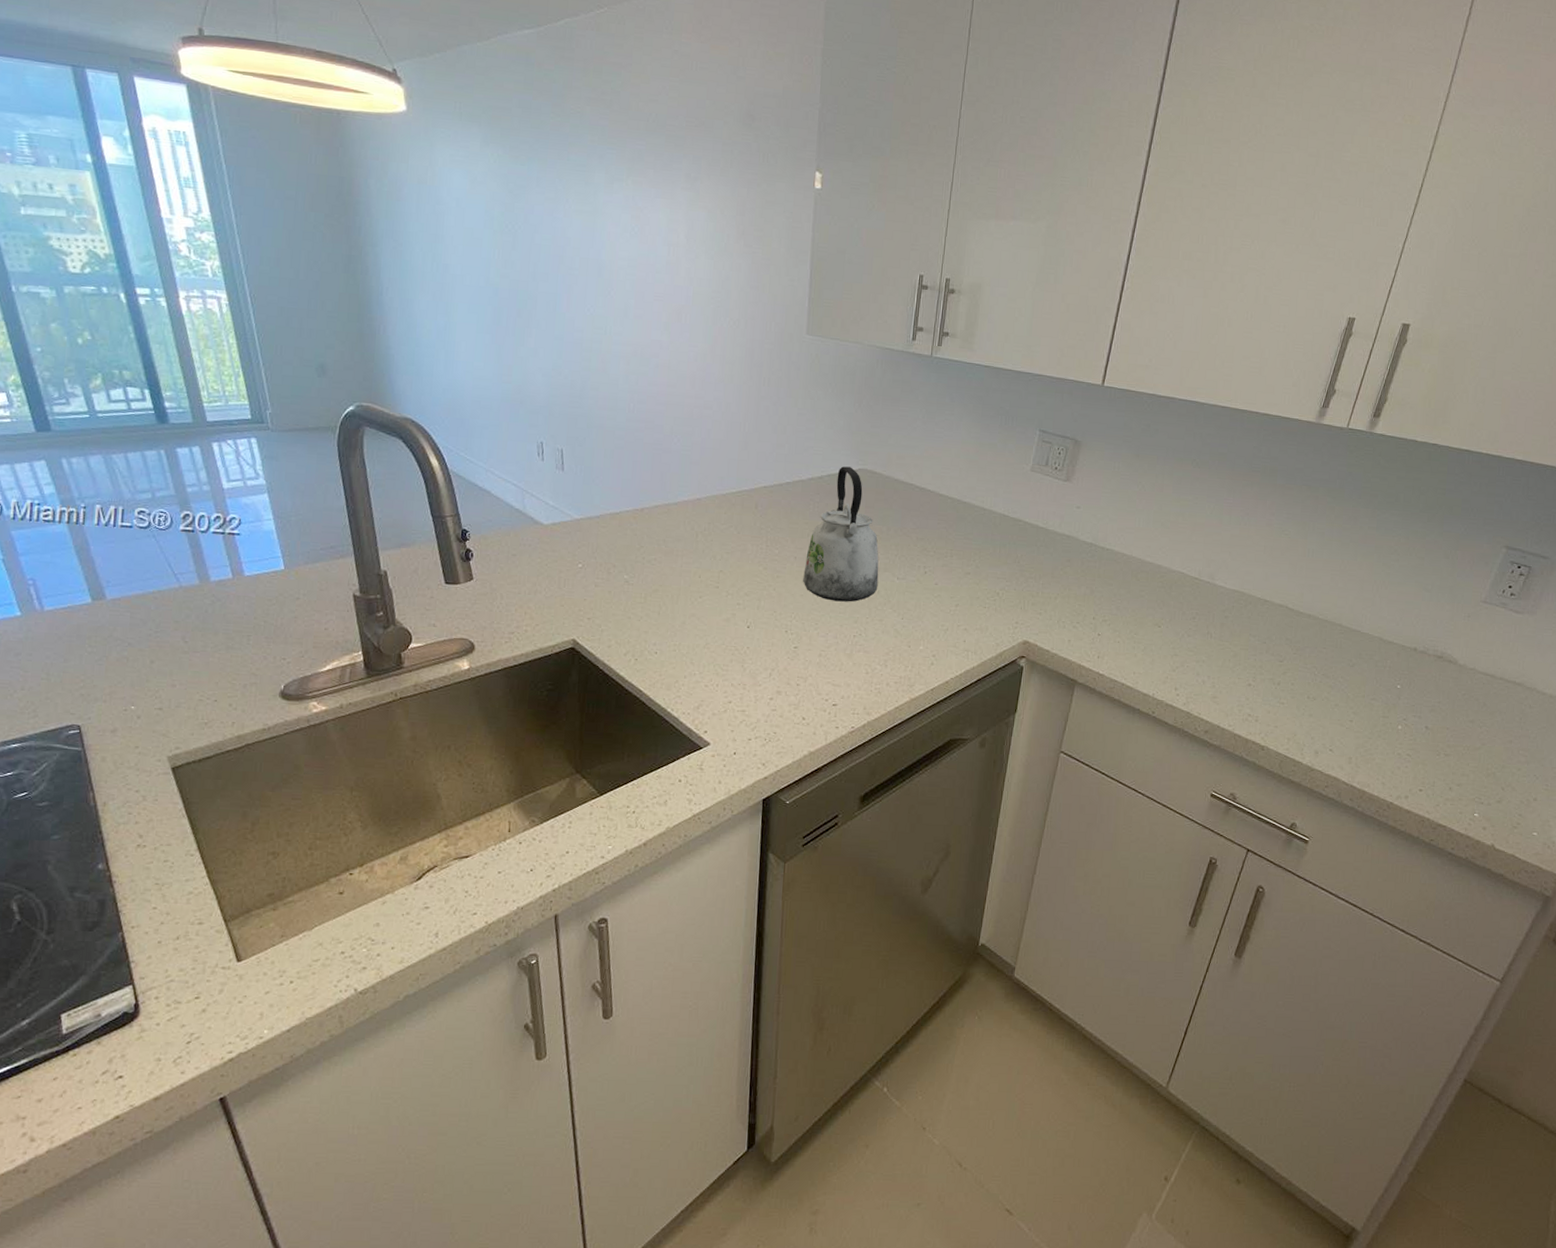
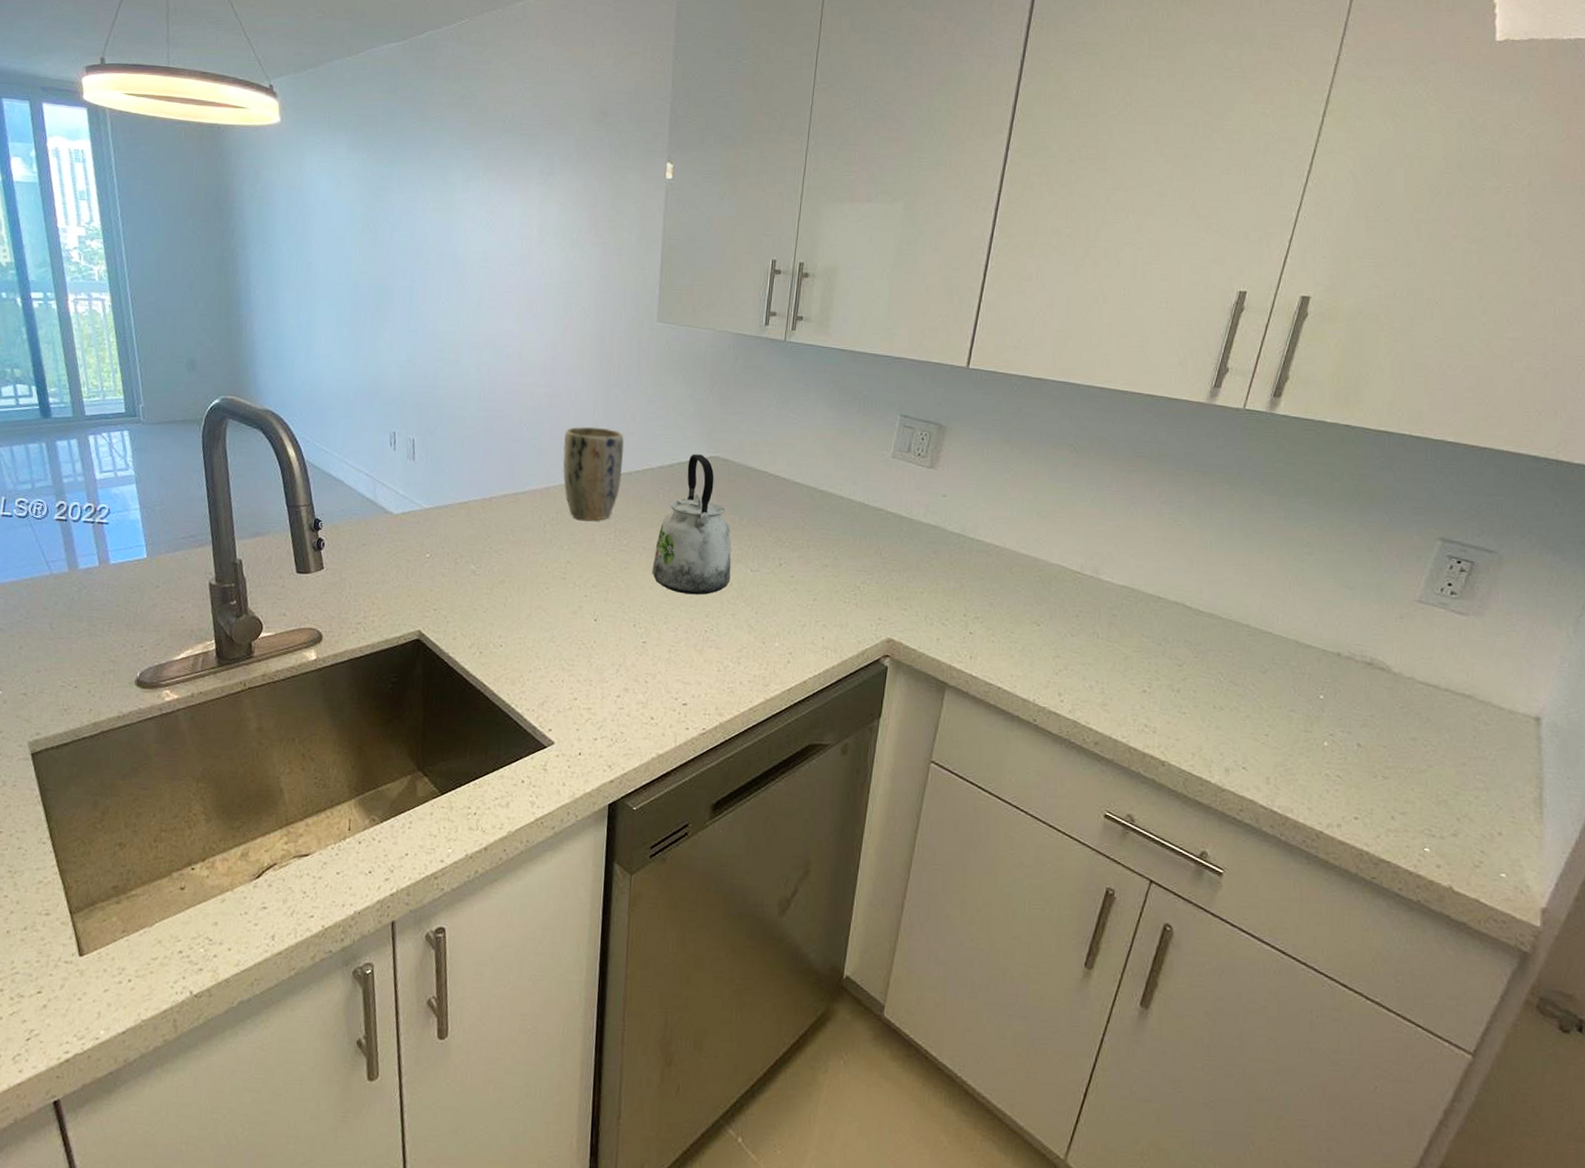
plant pot: none [714,438,775,531] -> present [563,426,624,521]

